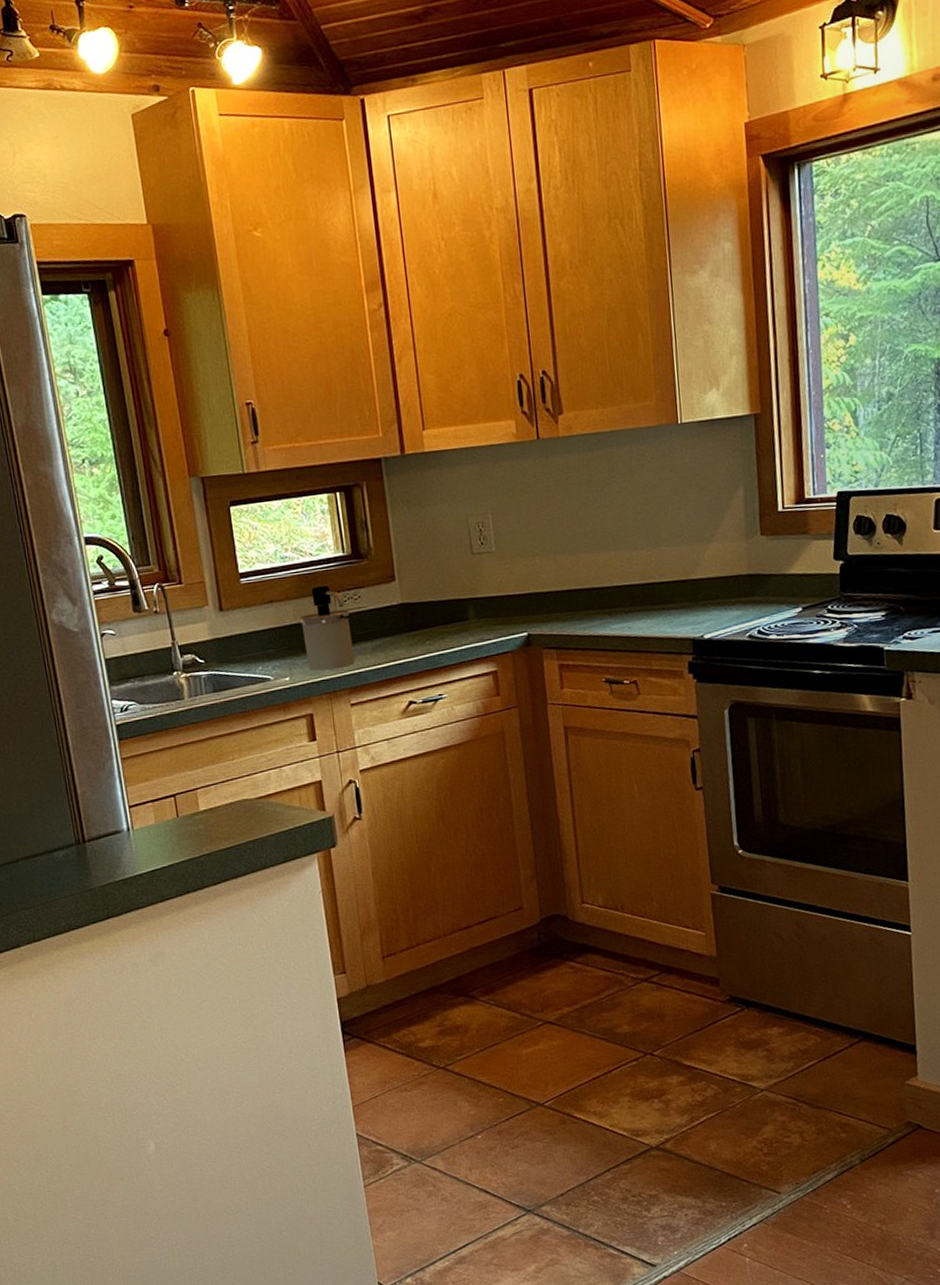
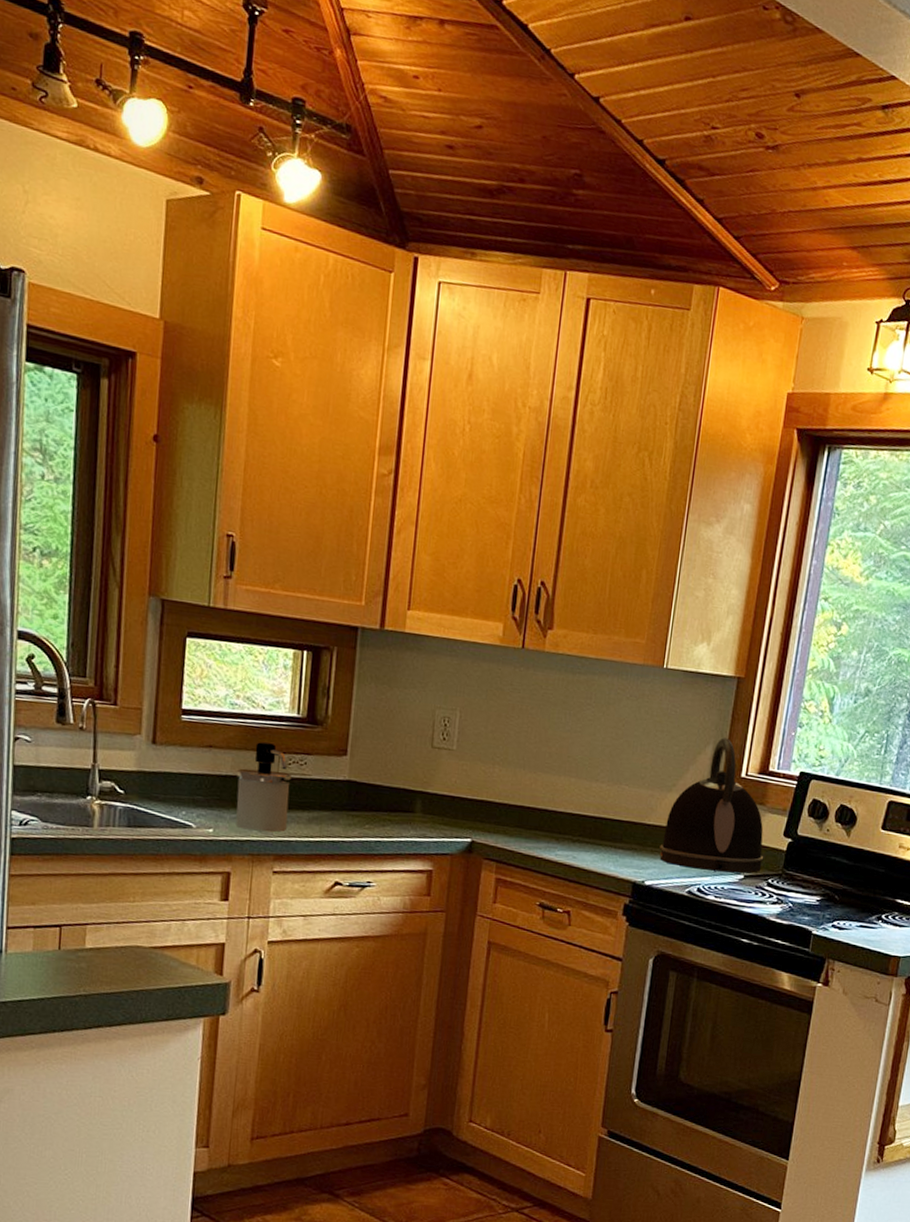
kettle: none [711,476,819,613] -> present [659,737,764,873]

